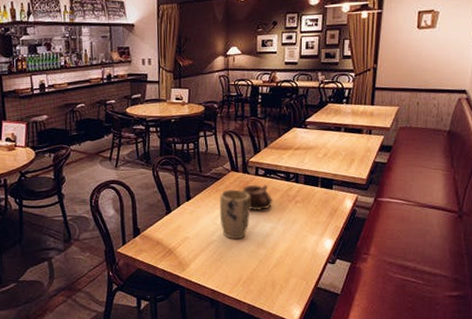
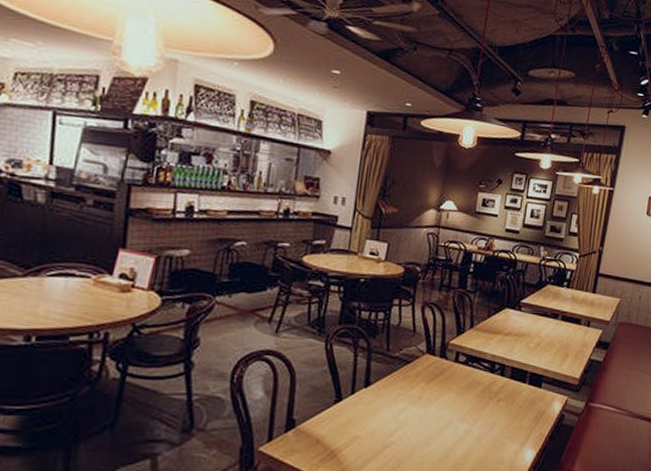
plant pot: present [219,188,251,240] -> none [403,376,445,444]
teapot: present [241,185,272,211] -> none [435,374,471,407]

